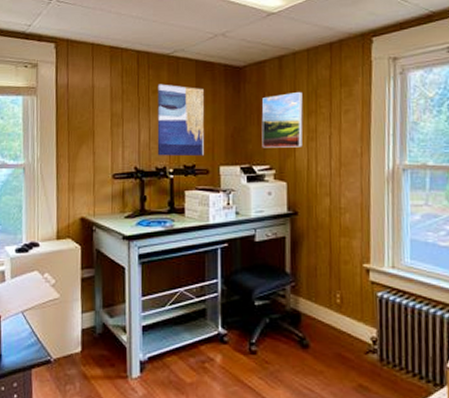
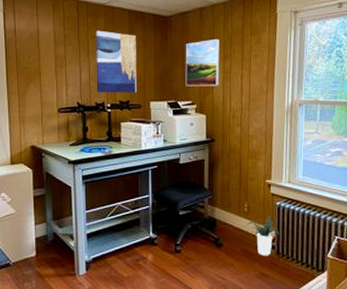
potted plant: none [339,310,384,363] -> present [246,216,280,256]

